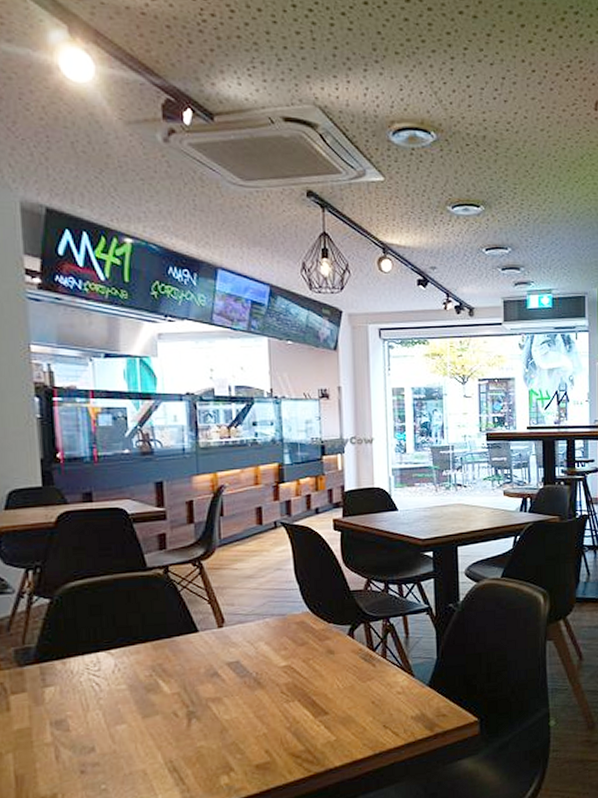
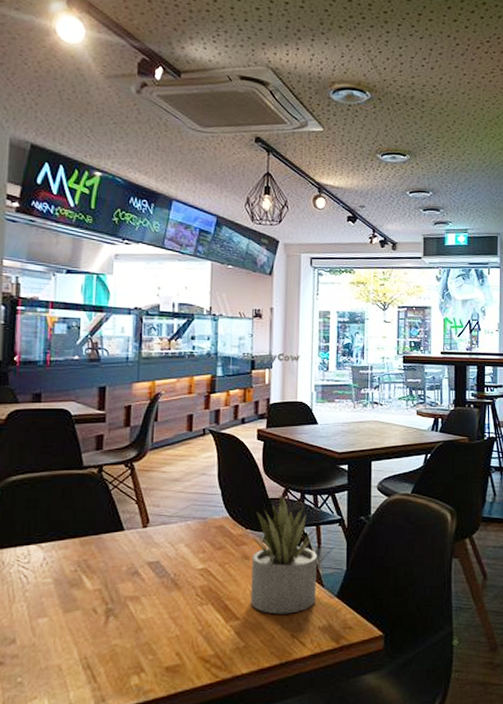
succulent plant: none [335,587,407,707] -> present [251,495,318,615]

